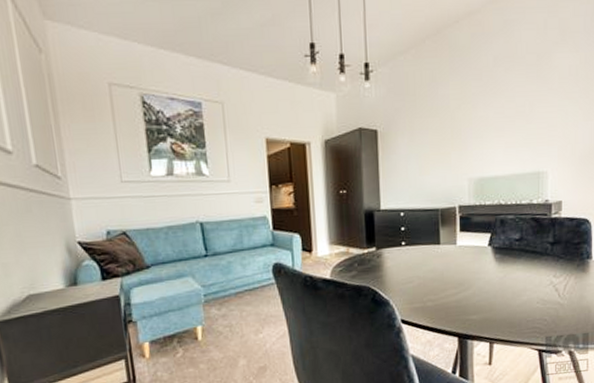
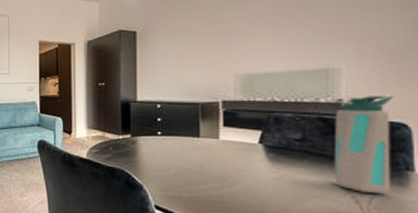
water bottle: none [542,195,582,282] -> present [333,95,394,195]

